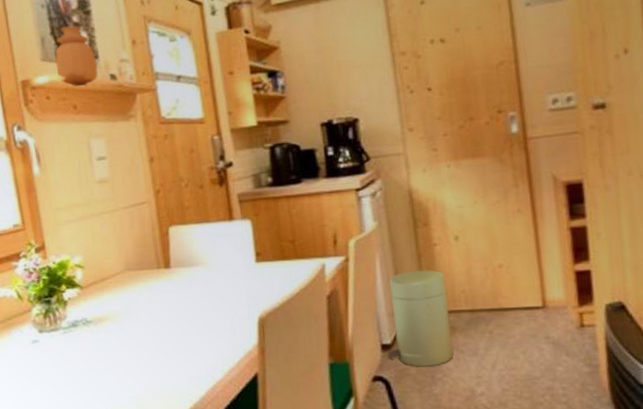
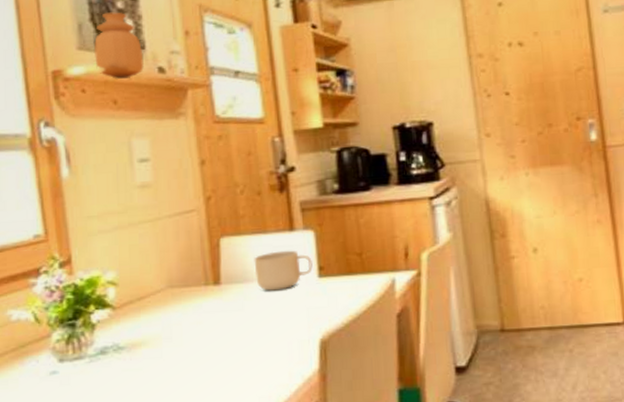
cup: none [198,237,251,274] -> present [254,250,313,291]
trash can: present [388,270,454,367] -> none [462,284,532,391]

